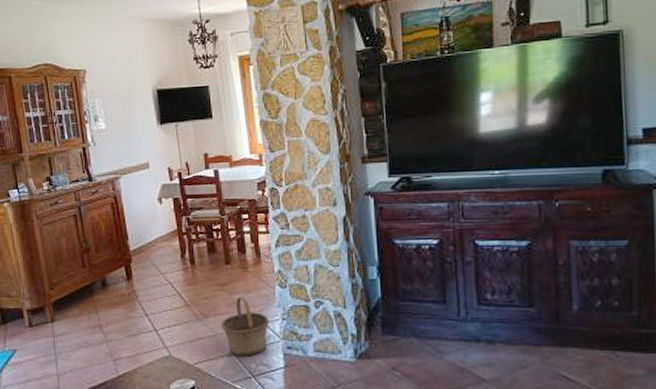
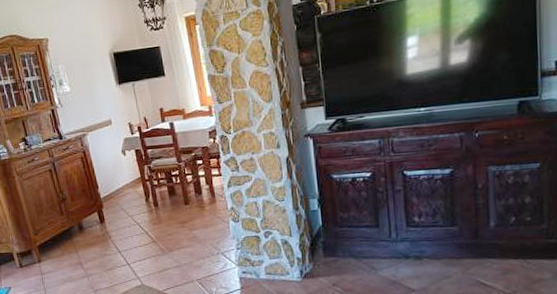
basket: present [221,296,270,356] -> none [184,231,226,282]

